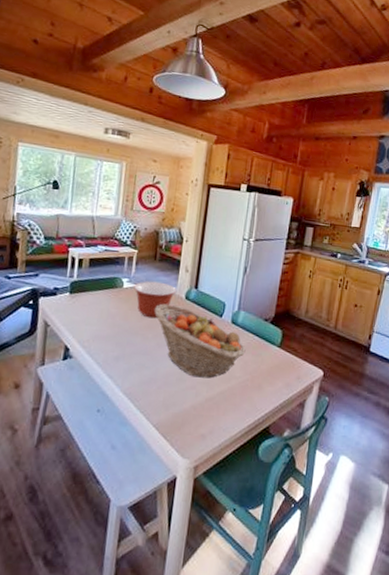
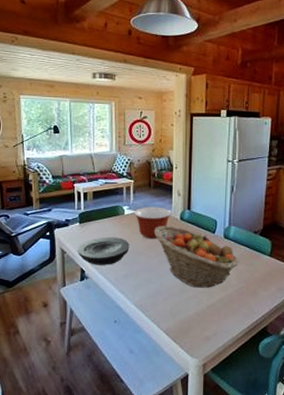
plate: none [63,311,125,344] -> present [77,237,130,265]

